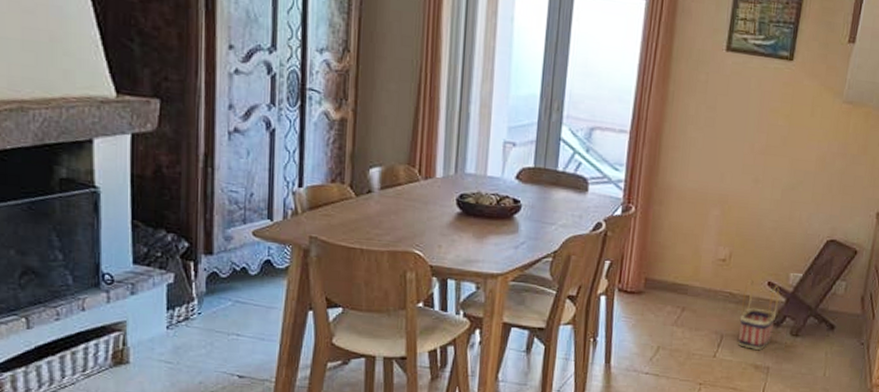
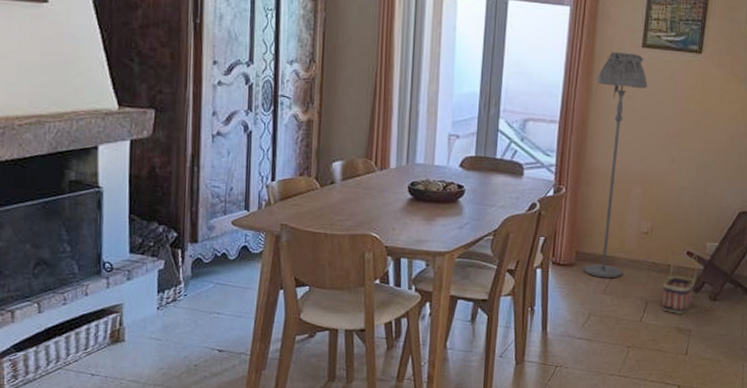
floor lamp: none [653,55,731,309] -> present [583,52,648,278]

